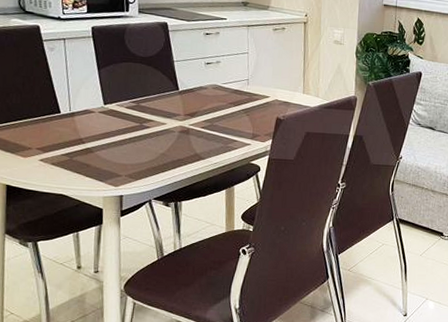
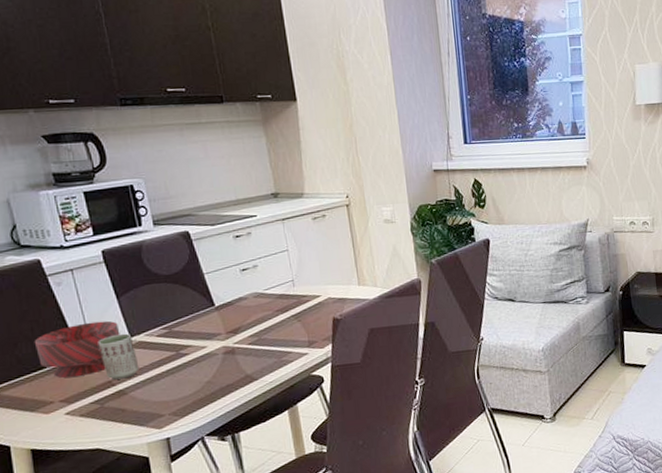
bowl: none [23,86,96,130] -> present [34,320,120,378]
cup: none [76,100,107,139] -> present [98,333,139,380]

